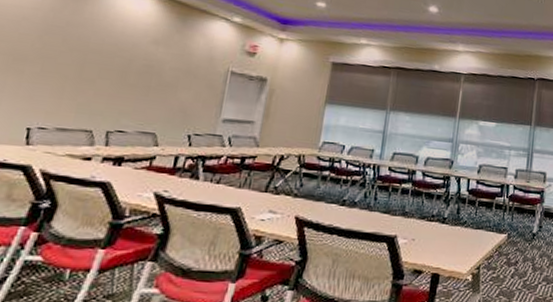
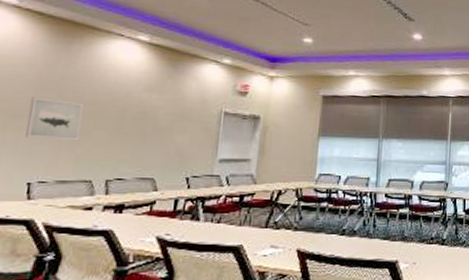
wall art: none [26,41,90,90] -> present [24,97,85,141]

